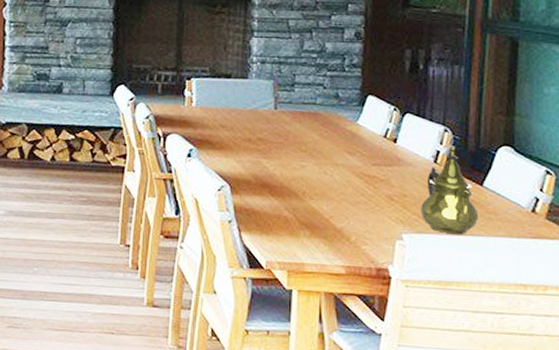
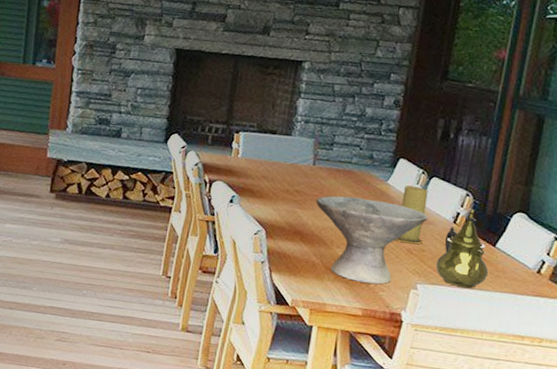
bowl: none [281,141,406,237] -> present [316,196,428,285]
candle: none [373,125,403,190] -> present [395,185,428,245]

